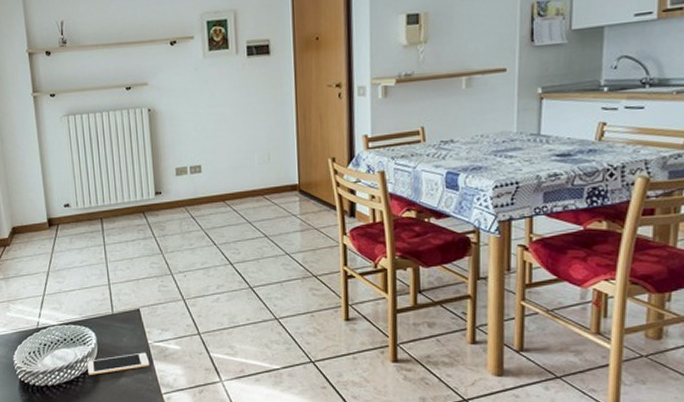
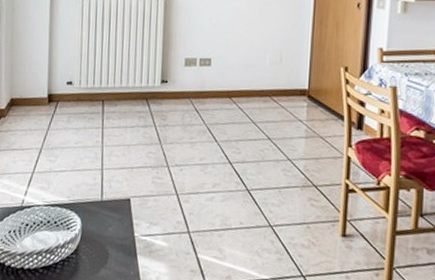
cell phone: present [87,352,150,375] -> none [68,244,134,263]

